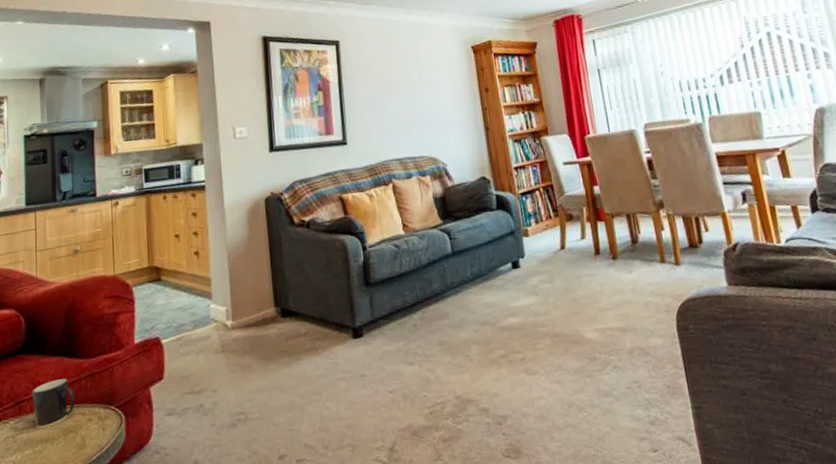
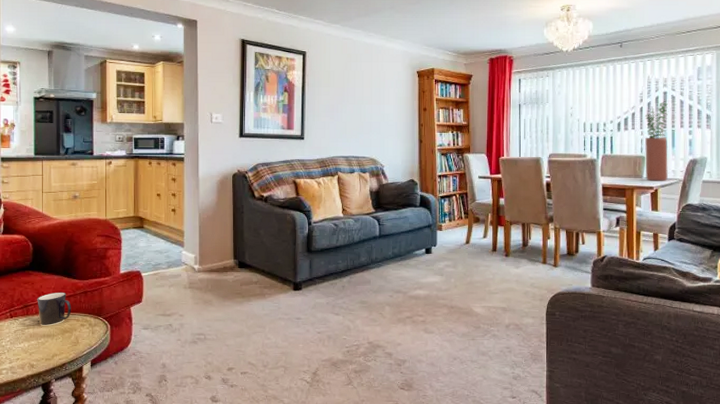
vase: none [750,40,794,141] -> present [645,99,668,181]

